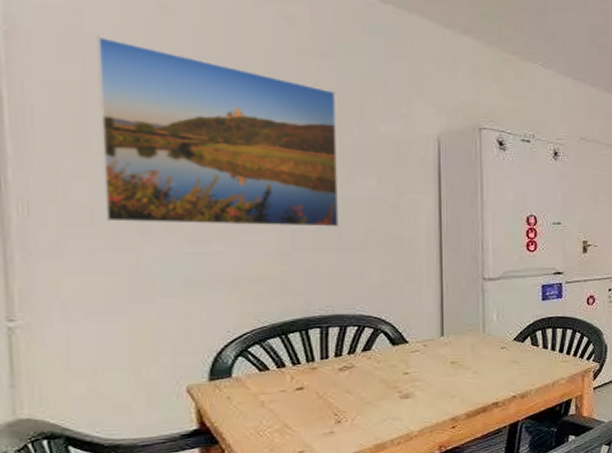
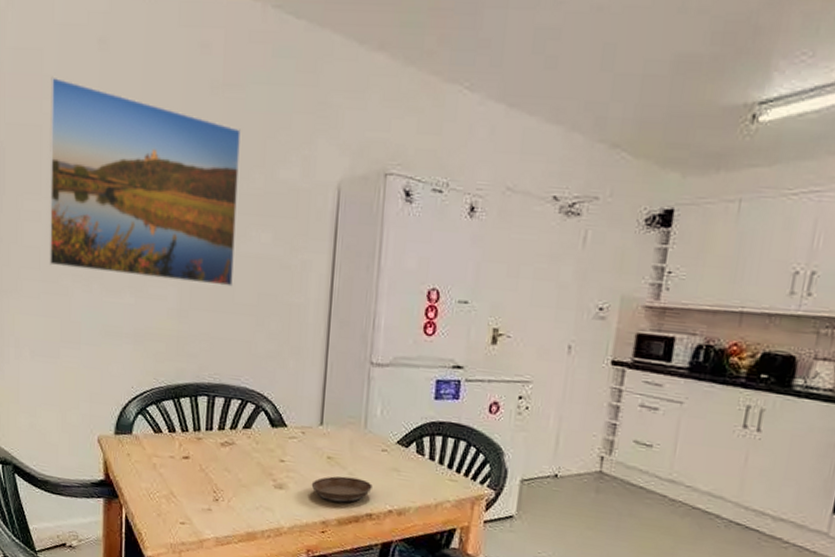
saucer: none [438,375,496,399] -> present [311,476,372,503]

